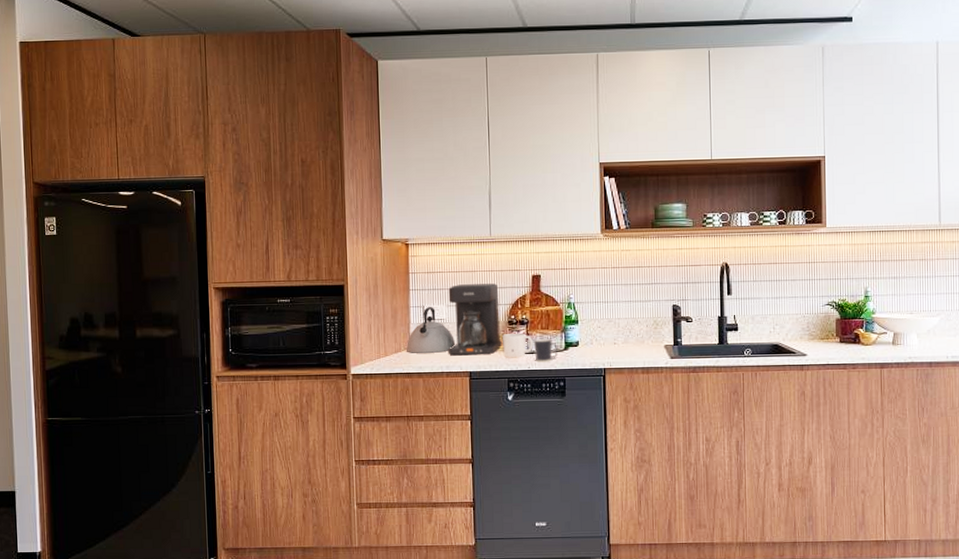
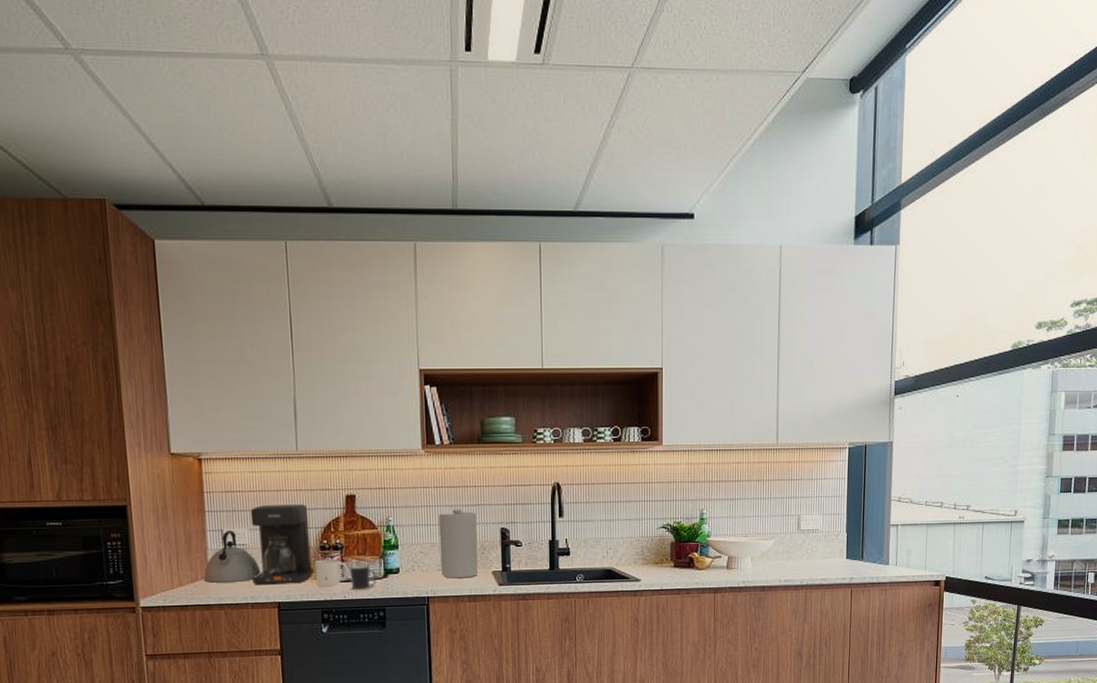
paper towel holder: none [615,287,652,352] -> present [439,509,479,579]

